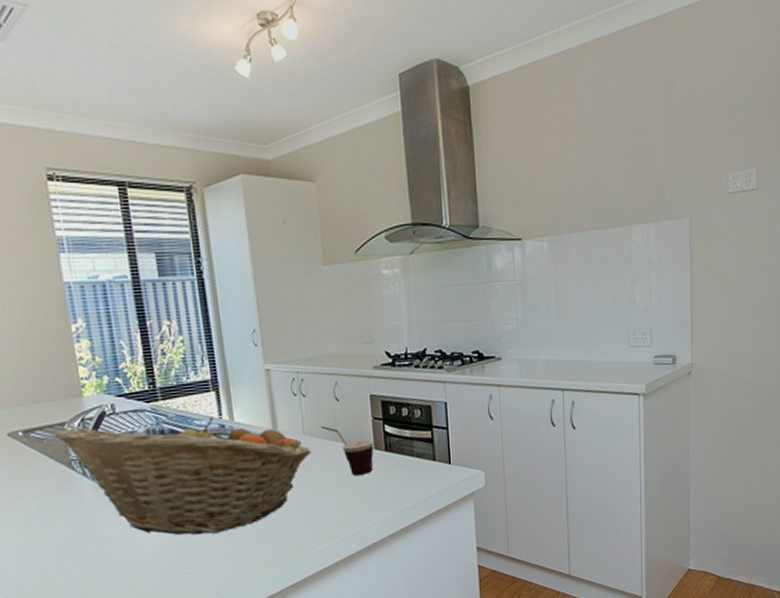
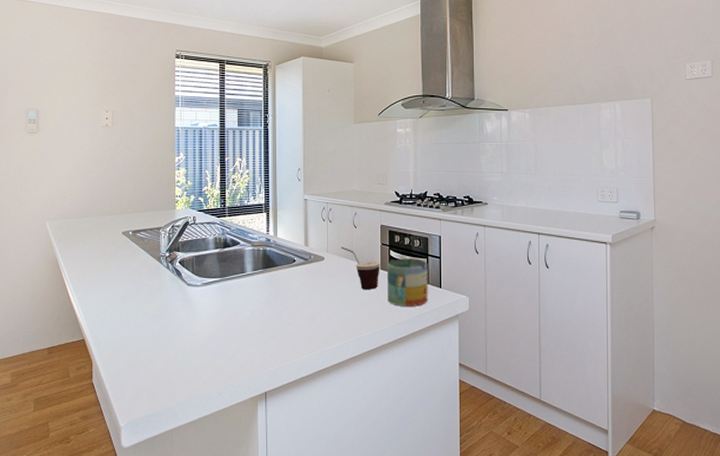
fruit basket: present [54,416,311,535] -> none [153,232,332,325]
mug: none [382,432,436,491] -> present [387,258,428,306]

